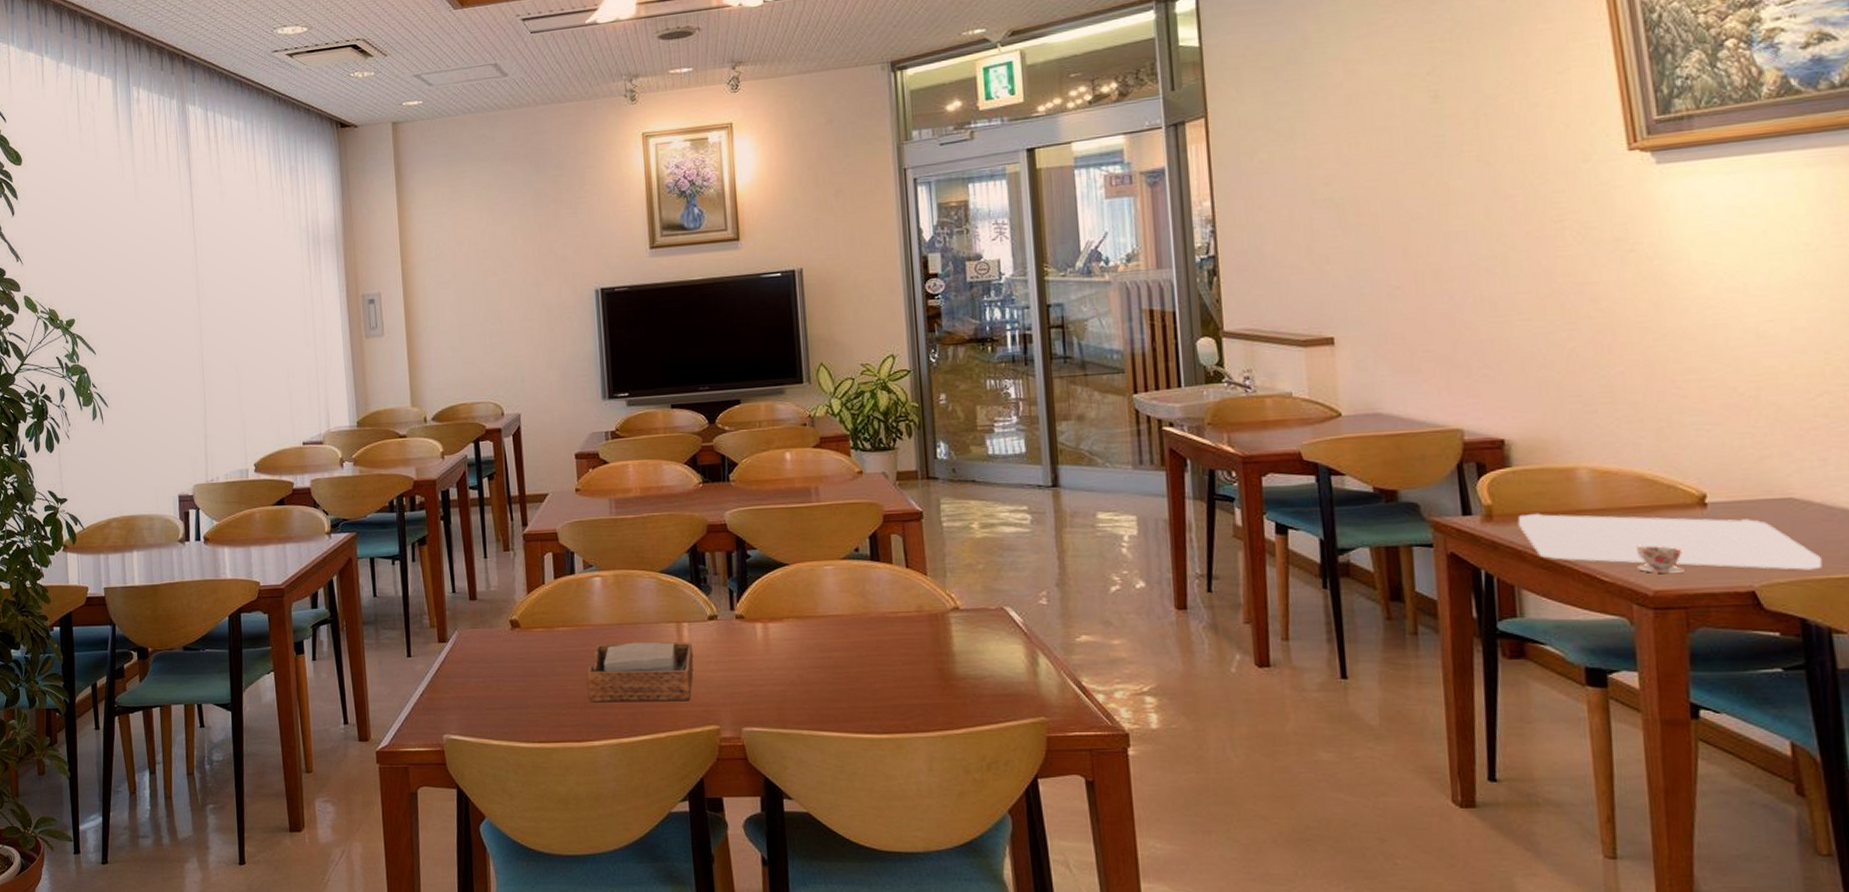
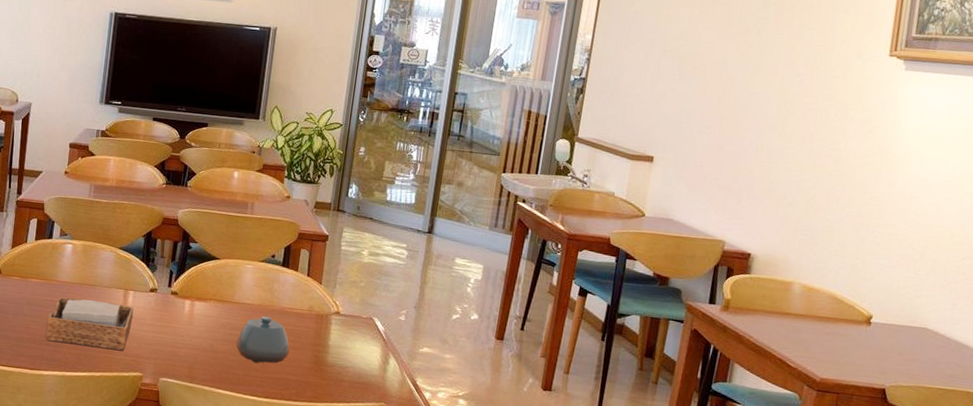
sugar bowl: none [831,626,904,689] -> present [236,315,290,363]
placemat: present [1517,513,1822,570] -> none [744,310,933,380]
teacup: present [1635,545,1686,574] -> none [814,344,847,369]

